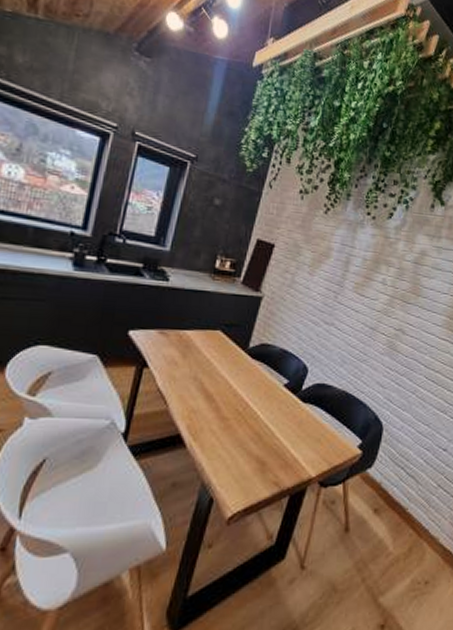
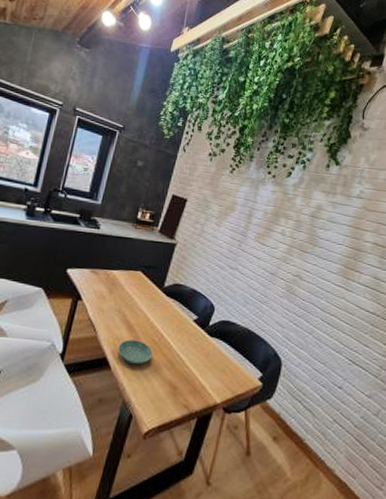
saucer: none [194,411,236,441] -> present [118,339,153,365]

